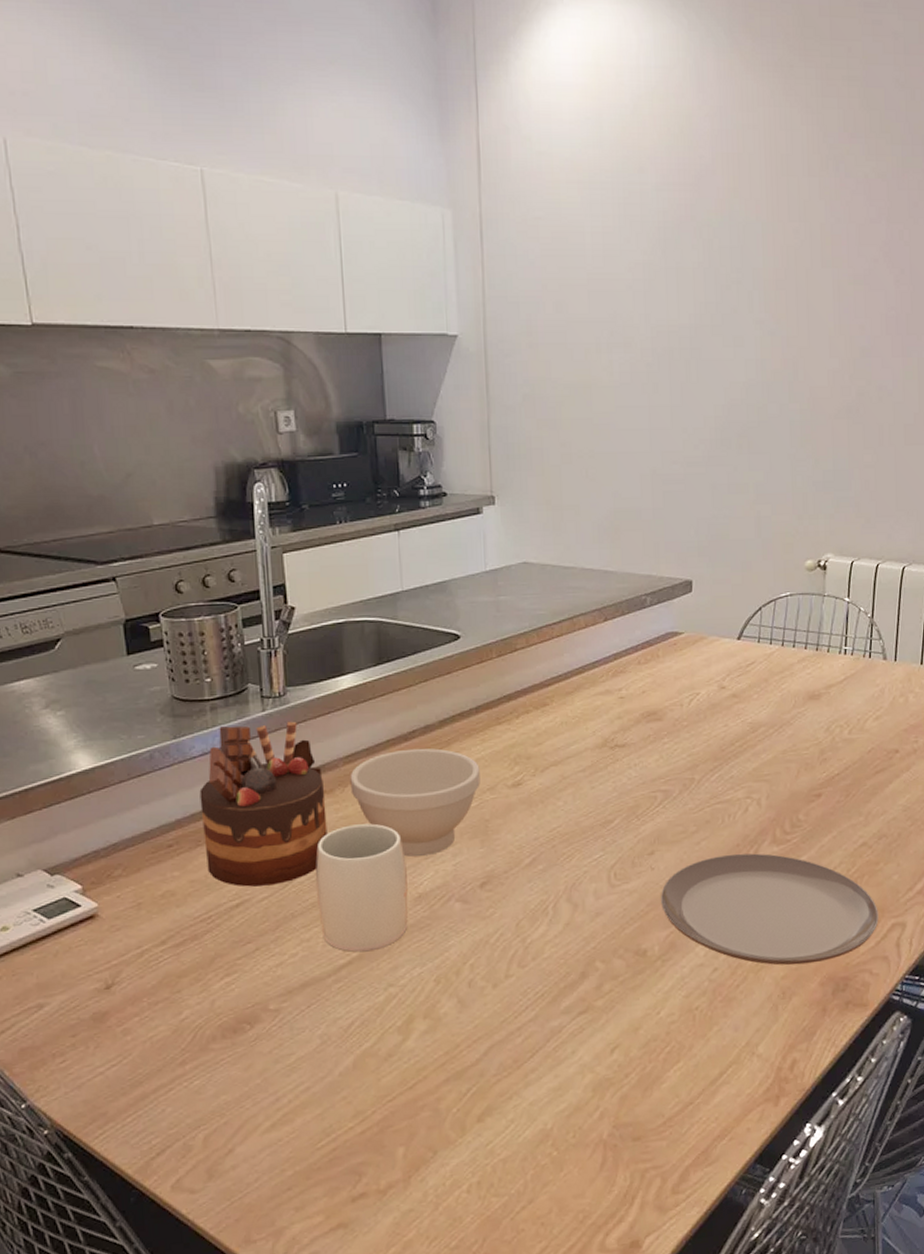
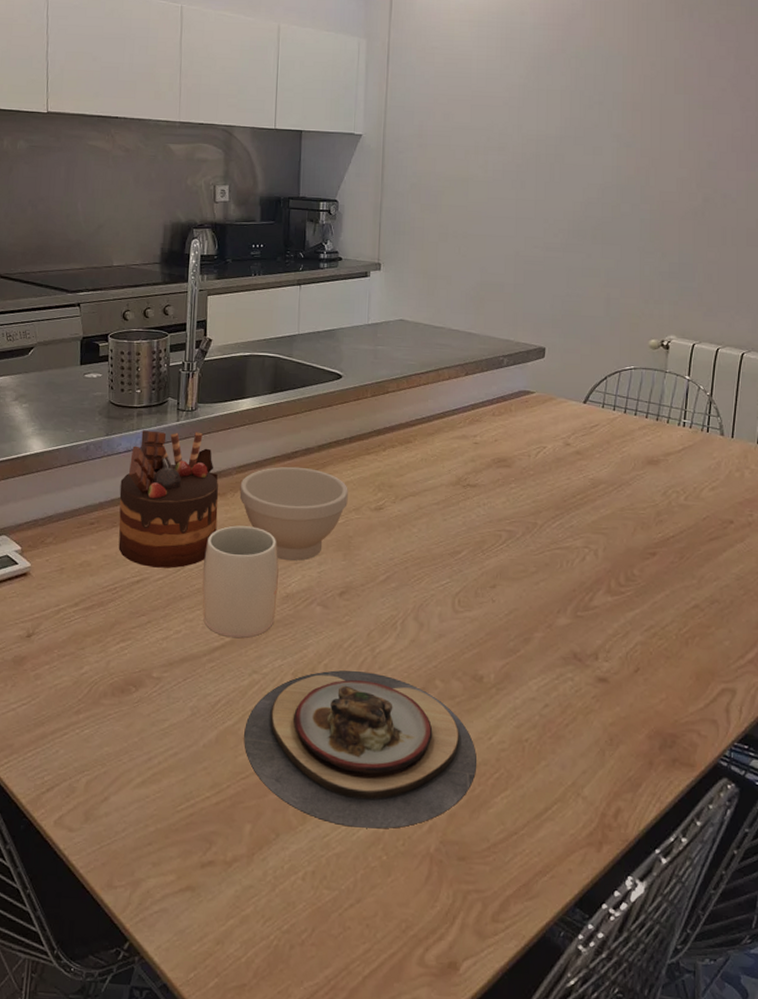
plate: none [385,965,646,1130] -> present [244,670,476,829]
plate: present [661,853,879,965] -> none [499,598,709,715]

